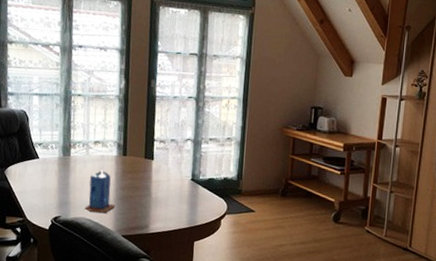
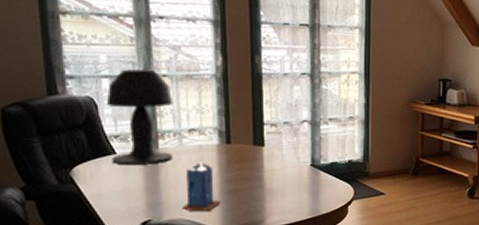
table lamp: none [34,89,85,169] -> present [106,69,174,164]

